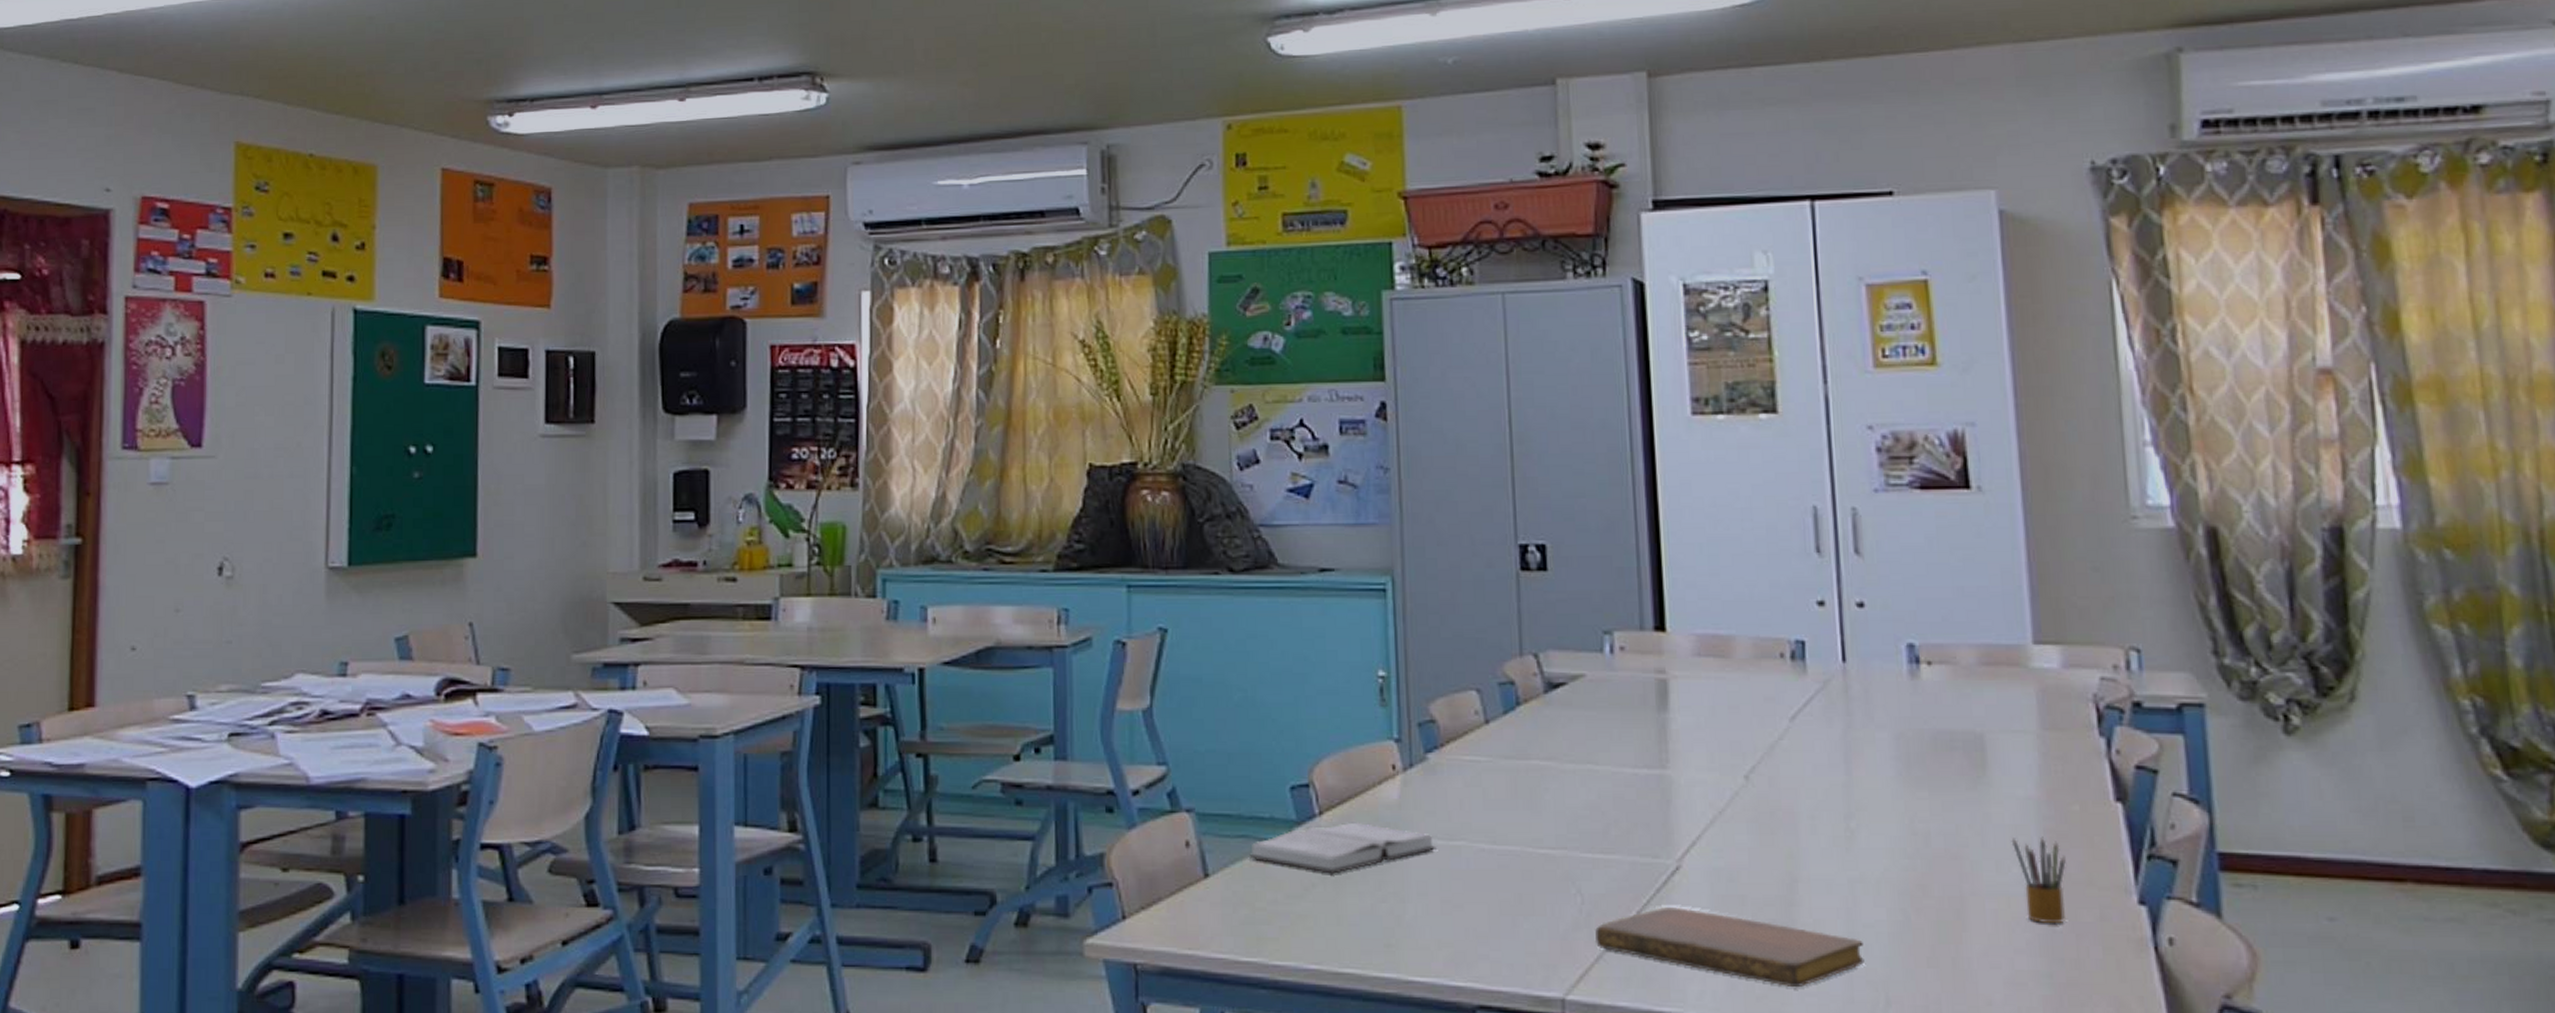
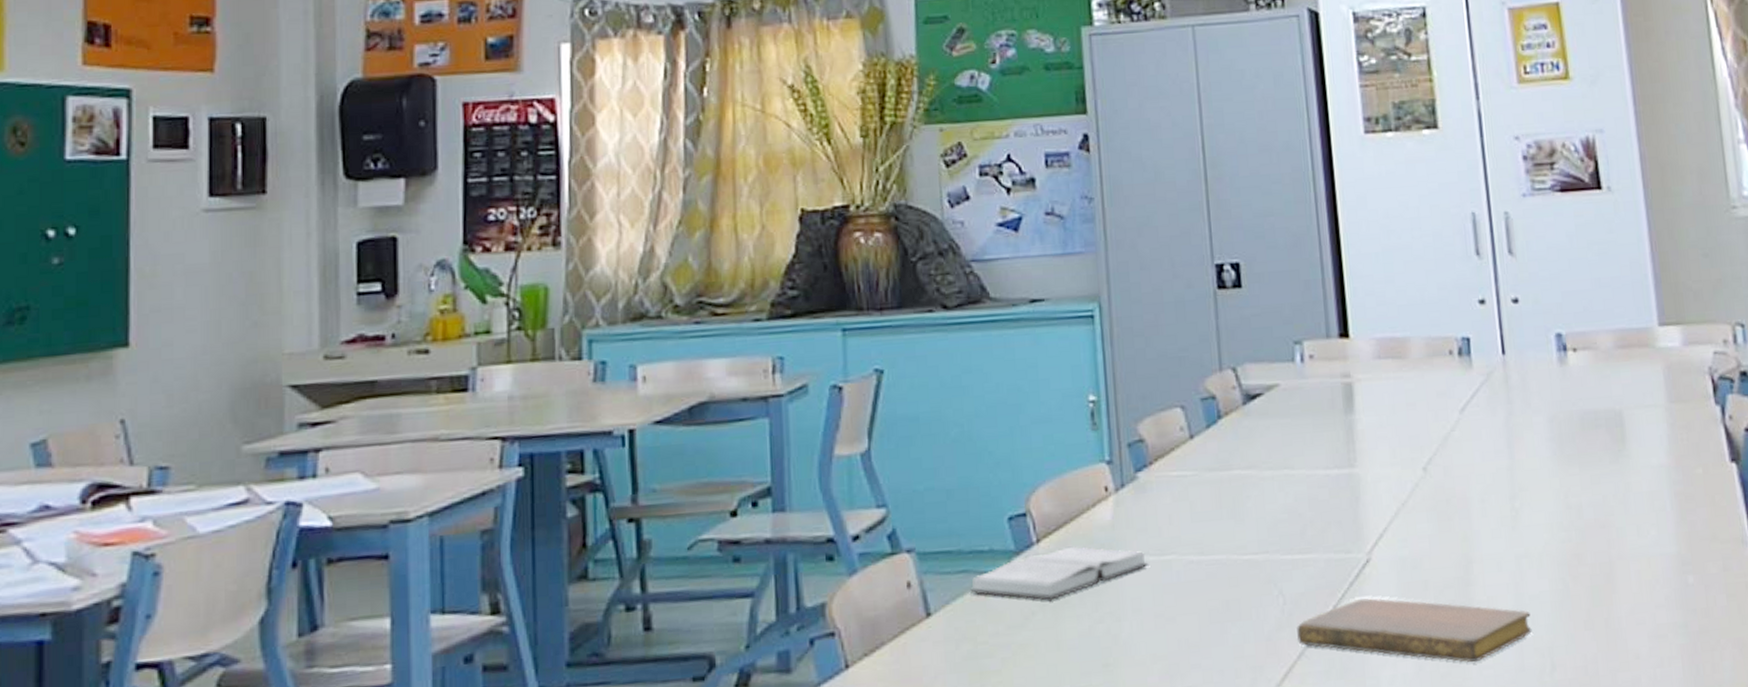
pencil box: present [2011,836,2066,923] -> none [1648,499,1695,578]

